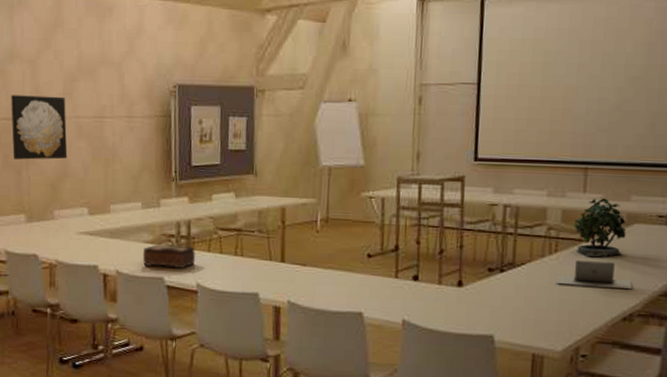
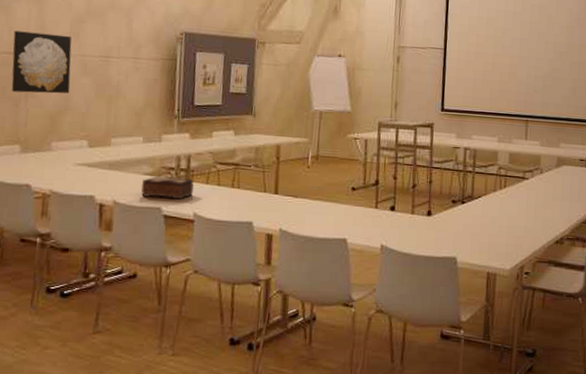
laptop: present [556,261,632,289] -> none [505,195,562,217]
potted plant: present [573,196,627,258] -> none [518,143,557,192]

